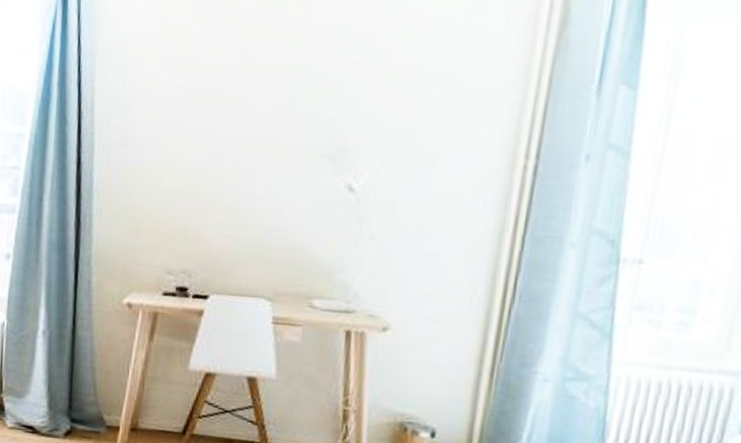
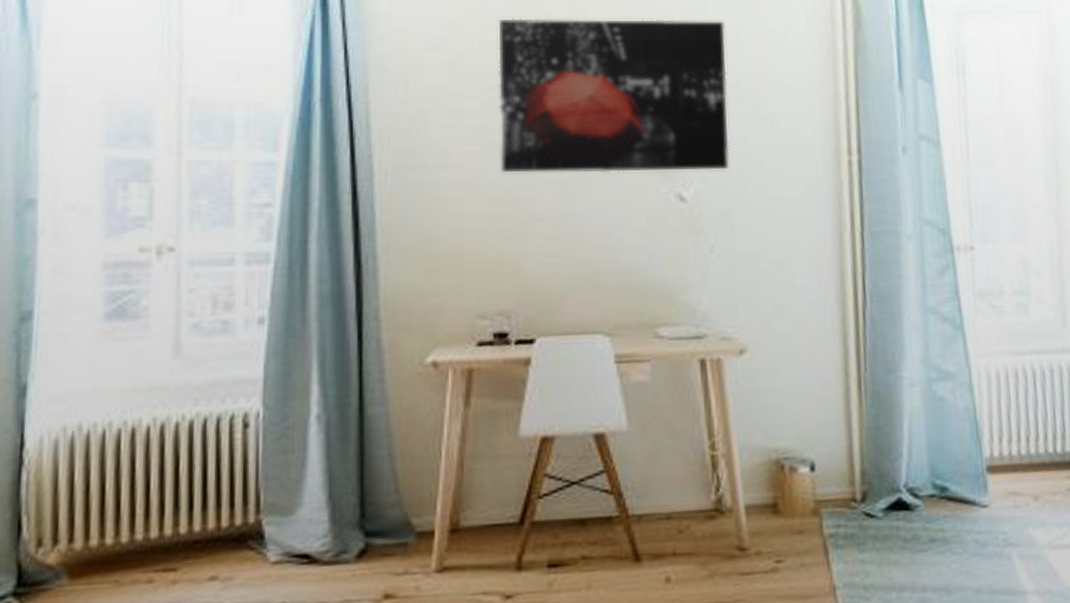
wall art: none [195,14,420,166] -> present [498,18,729,173]

